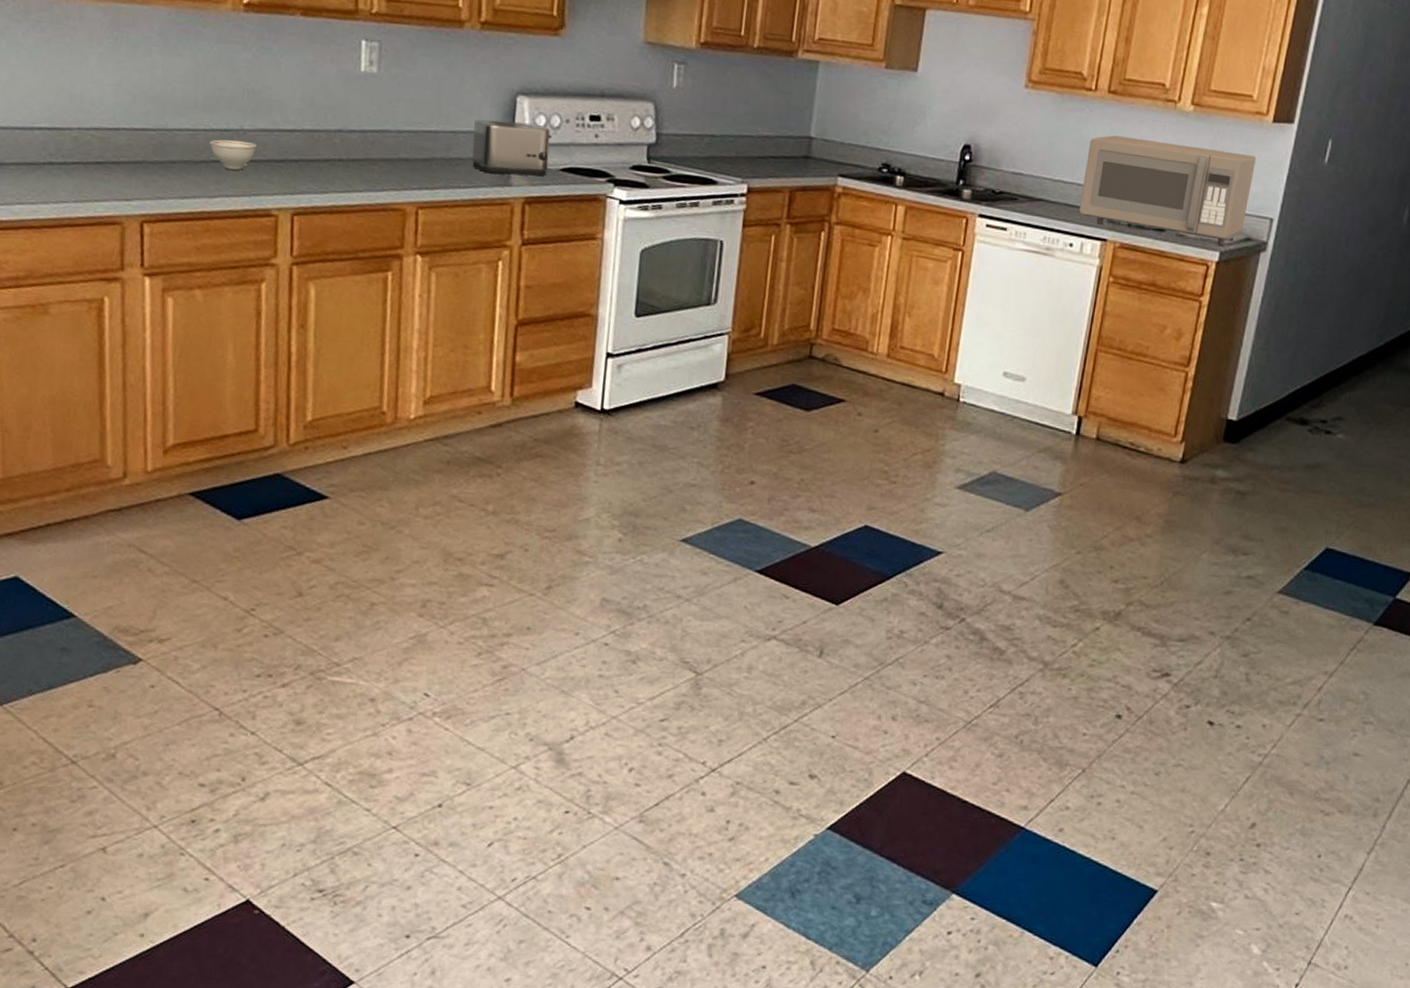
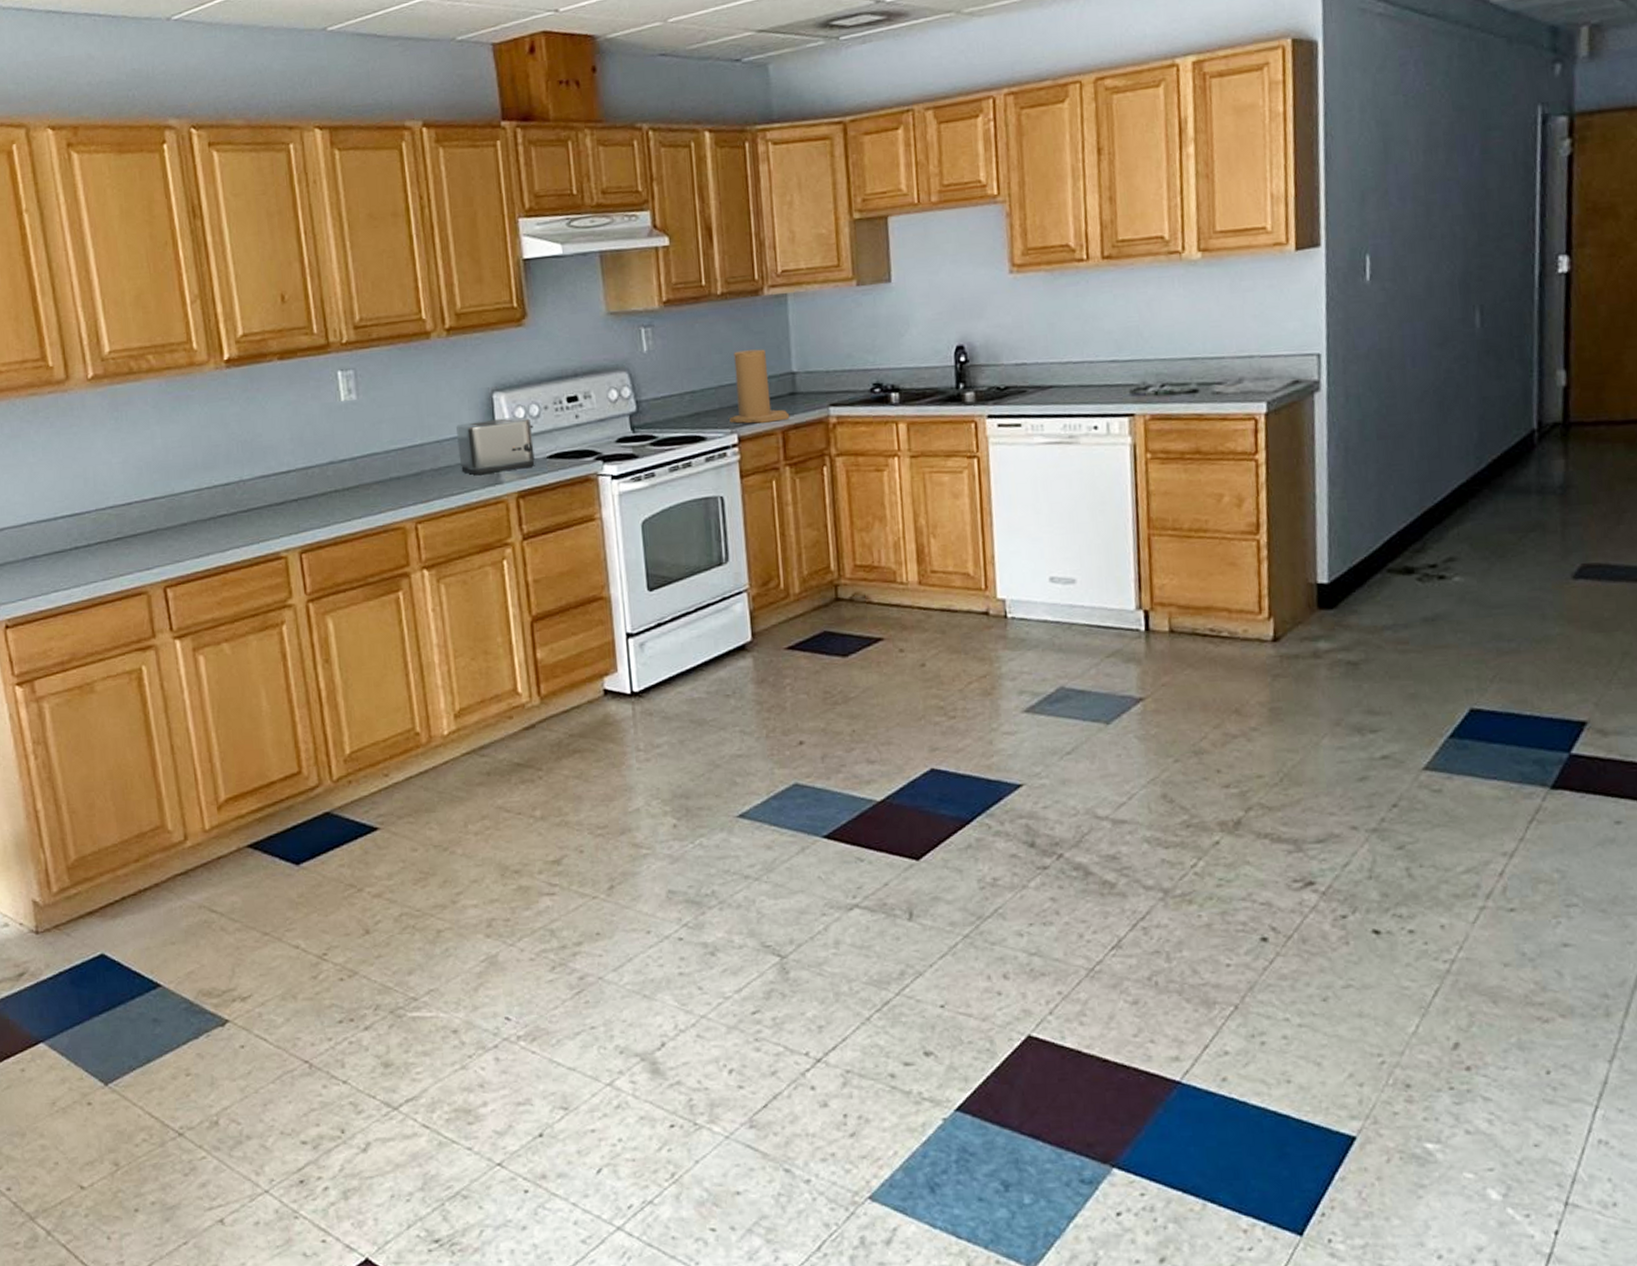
bowl: present [208,139,257,171] -> none [213,491,258,522]
paper towel: none [742,106,800,181] -> present [729,349,790,424]
microwave: present [1079,135,1256,247] -> none [1093,290,1289,400]

